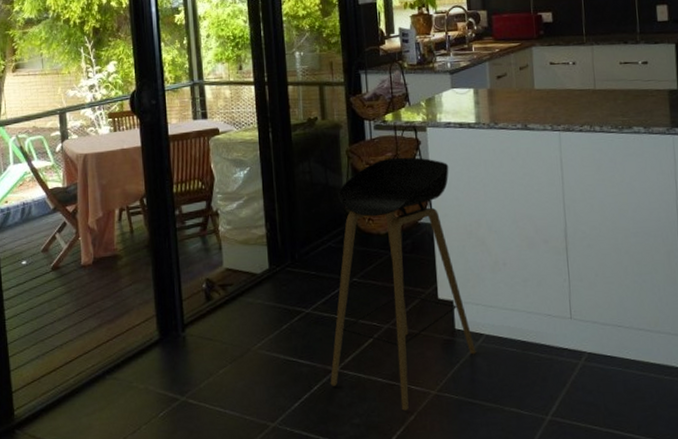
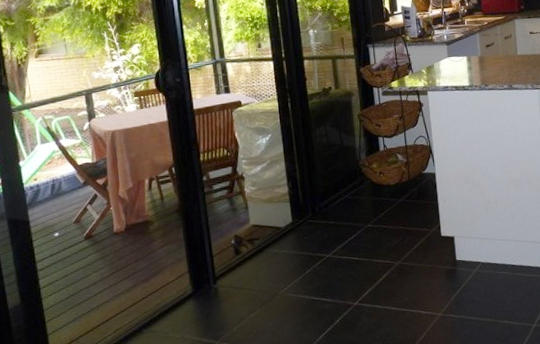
stool: present [330,157,477,411] -> none [350,117,475,332]

